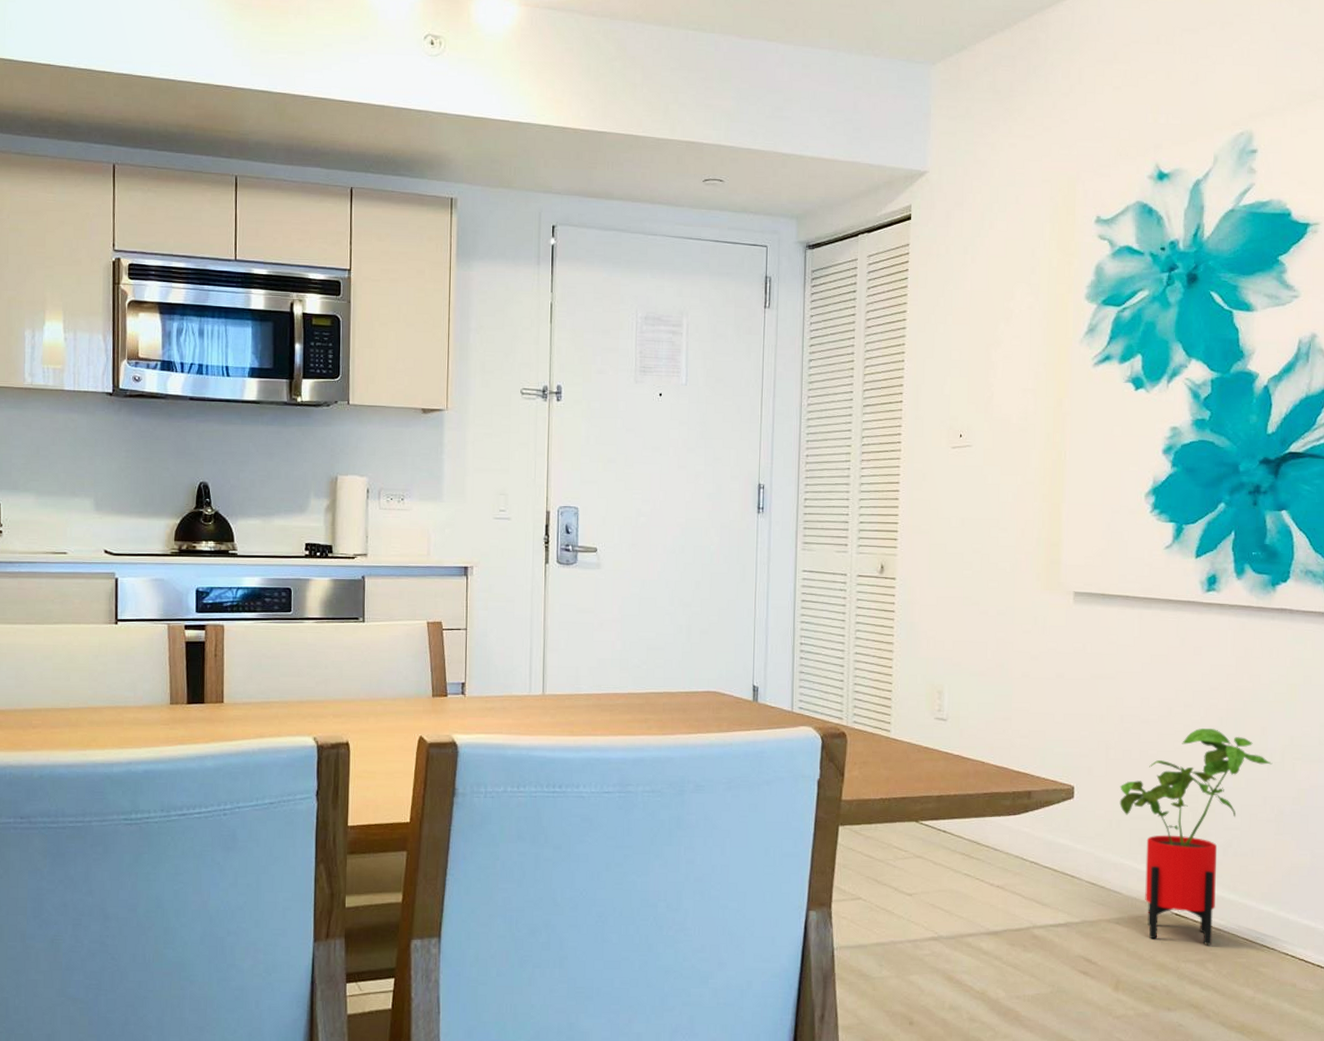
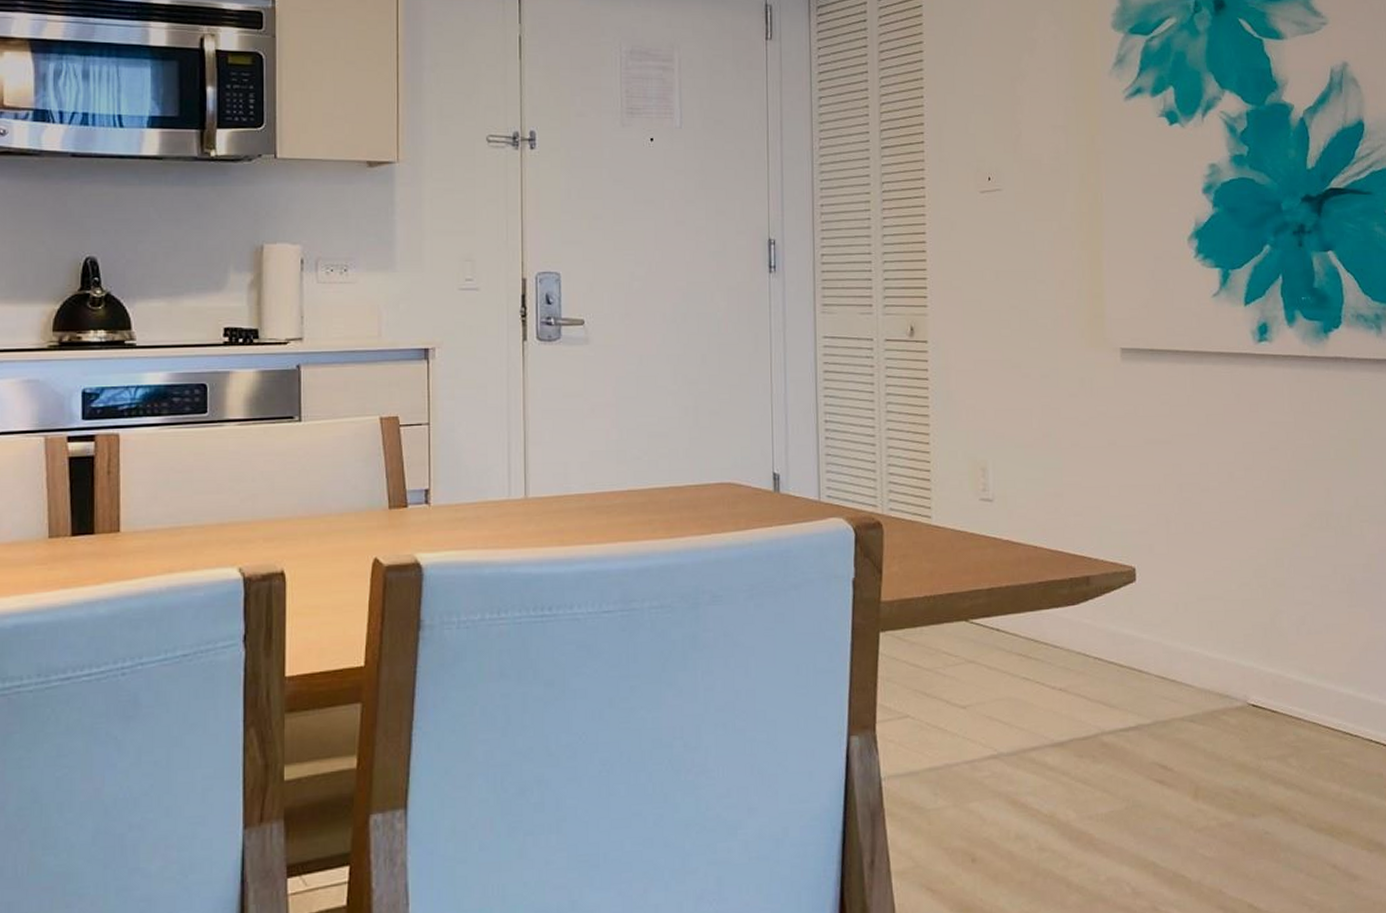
house plant: present [1119,728,1273,946] -> none [1184,492,1340,738]

